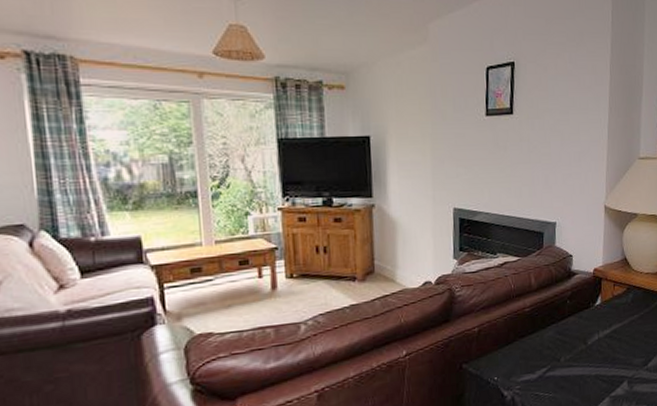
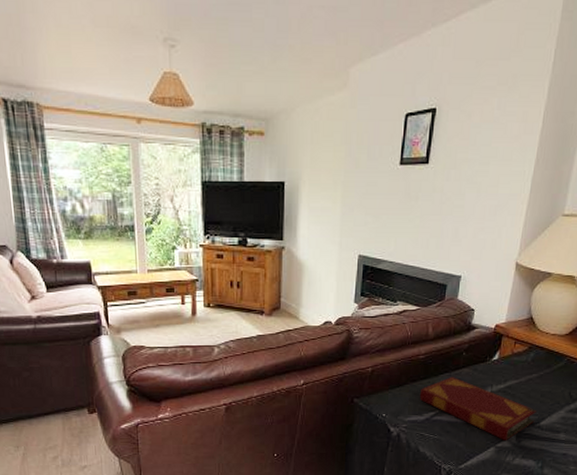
hardback book: none [529,327,644,389] -> present [419,377,538,440]

